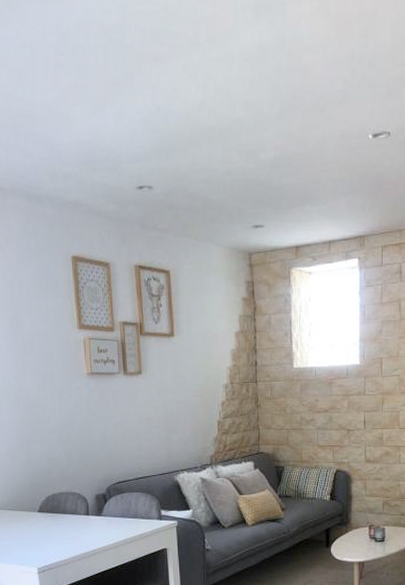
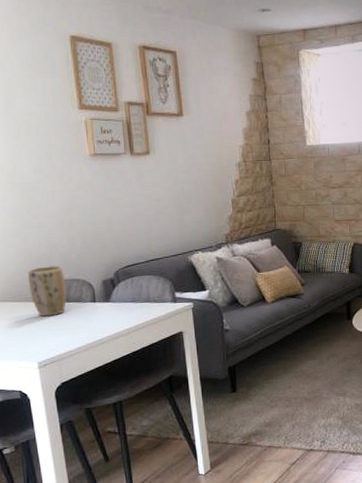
plant pot: none [30,479,64,526] -> present [27,265,67,317]

